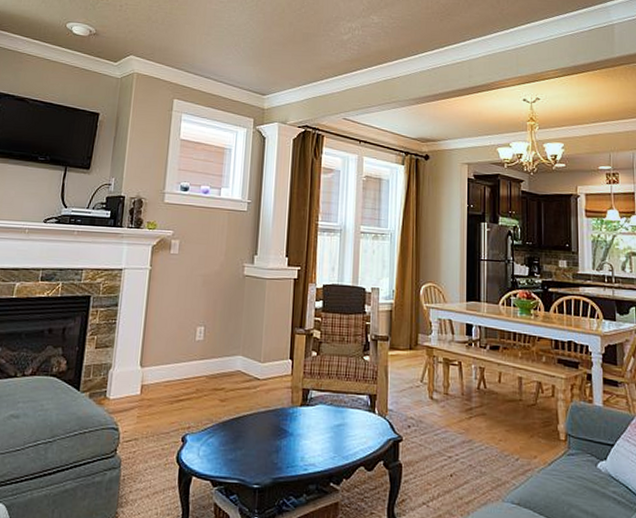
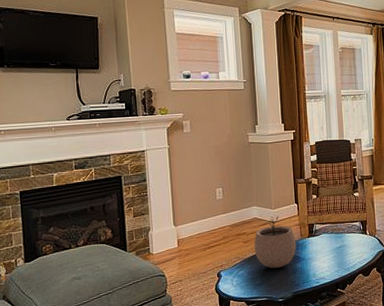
plant pot: none [231,371,285,442] -> present [254,216,297,269]

